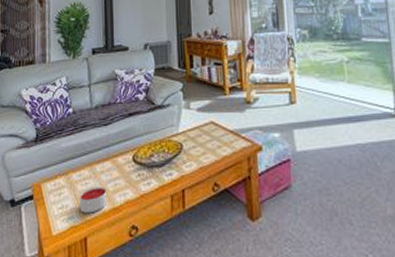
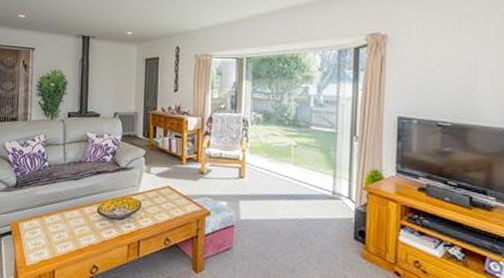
candle: present [80,186,107,213] -> none [50,230,74,251]

